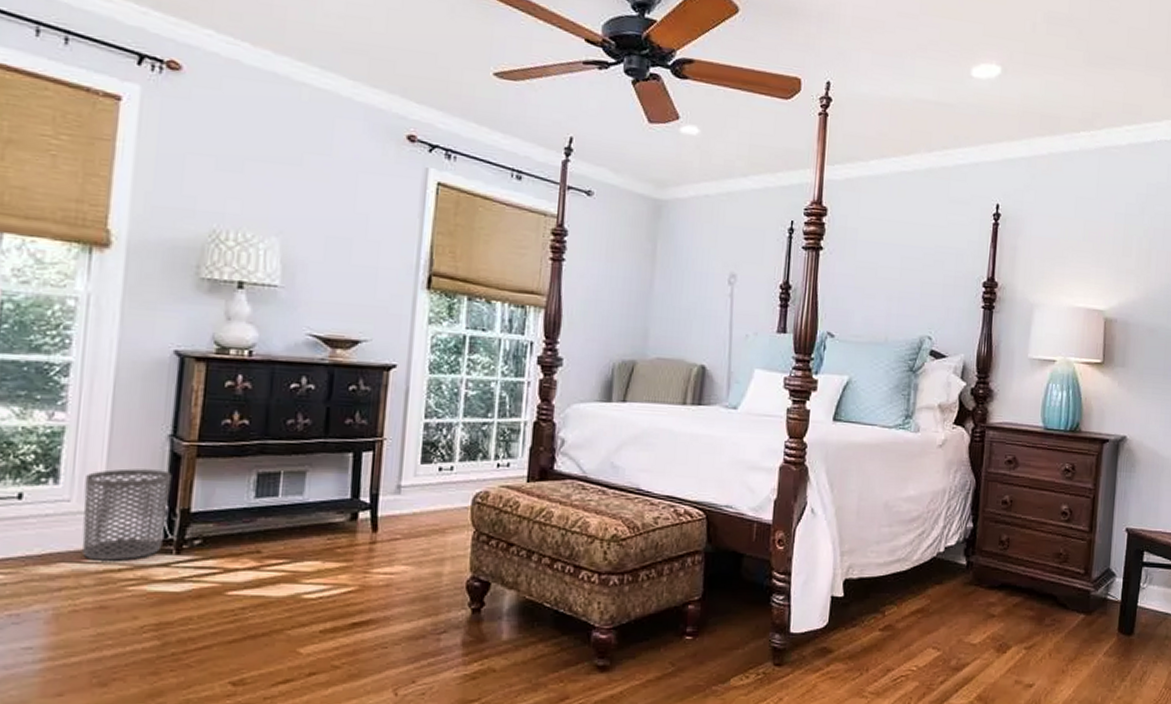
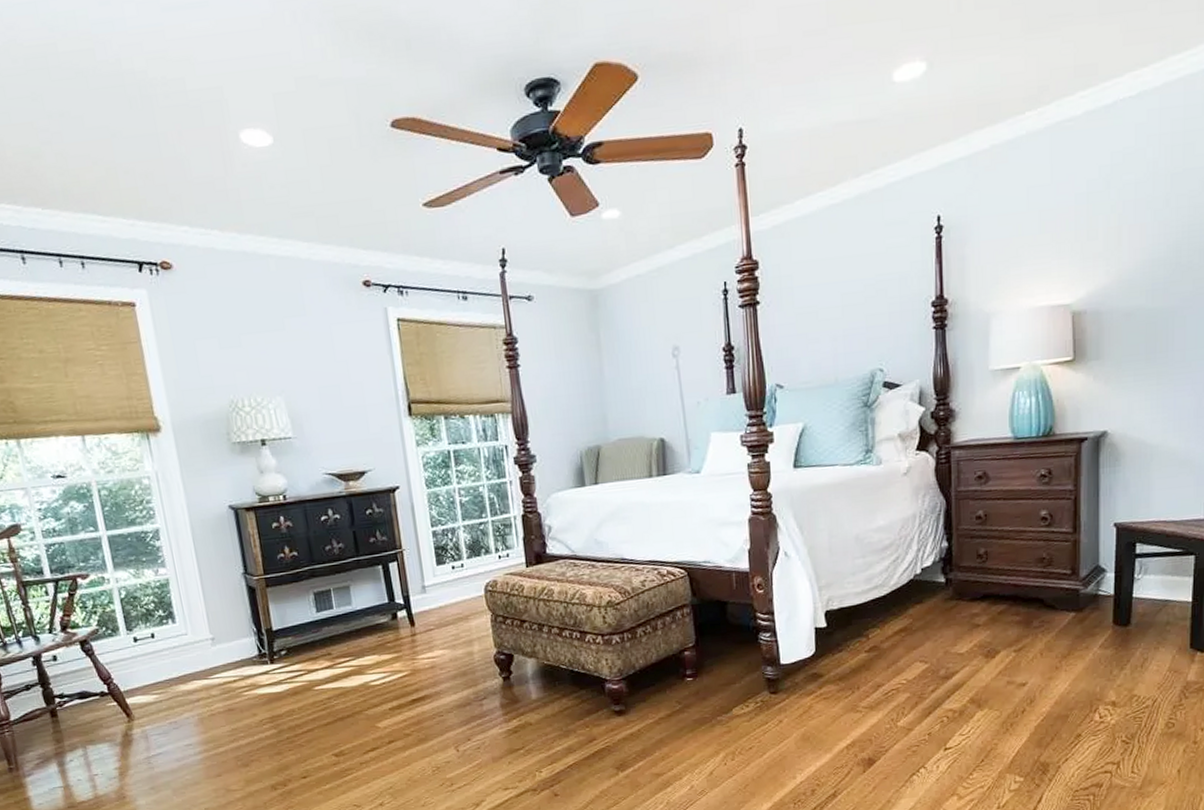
waste bin: present [82,468,172,561] -> none [193,601,259,676]

